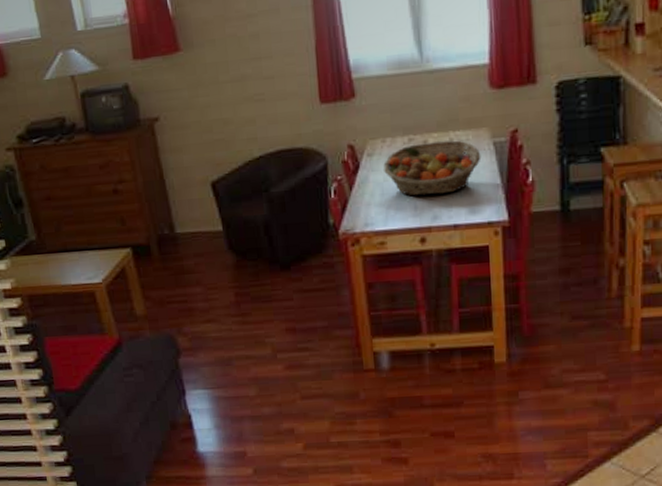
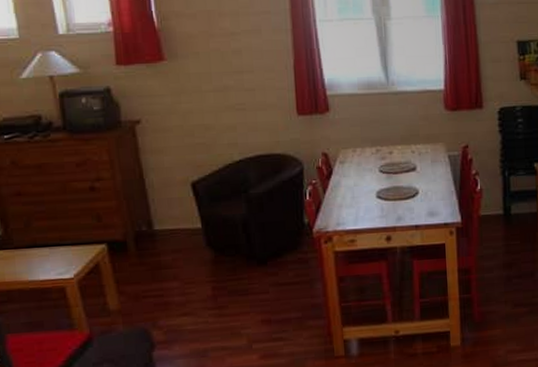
fruit basket: present [383,140,481,196] -> none [354,152,438,200]

